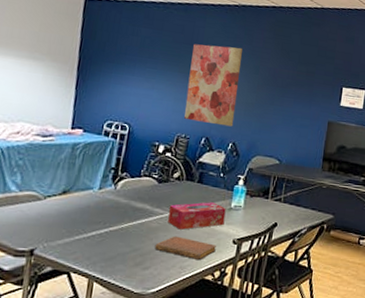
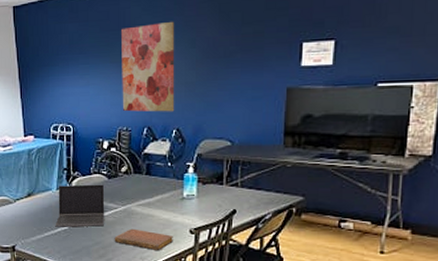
laptop computer: none [89,185,153,232] -> present [55,184,105,227]
tissue box: present [168,202,226,230] -> none [123,193,178,222]

